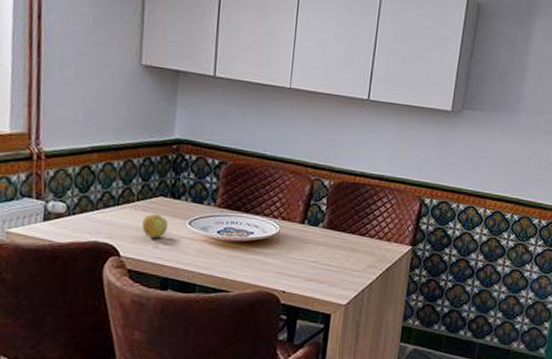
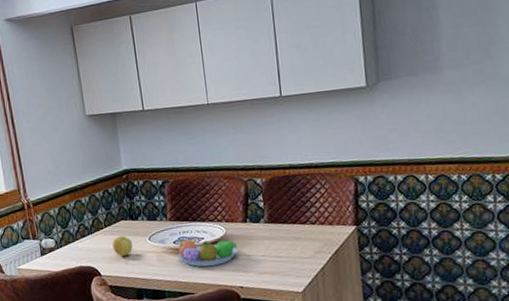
fruit bowl: none [219,231,289,265] -> present [177,240,238,267]

